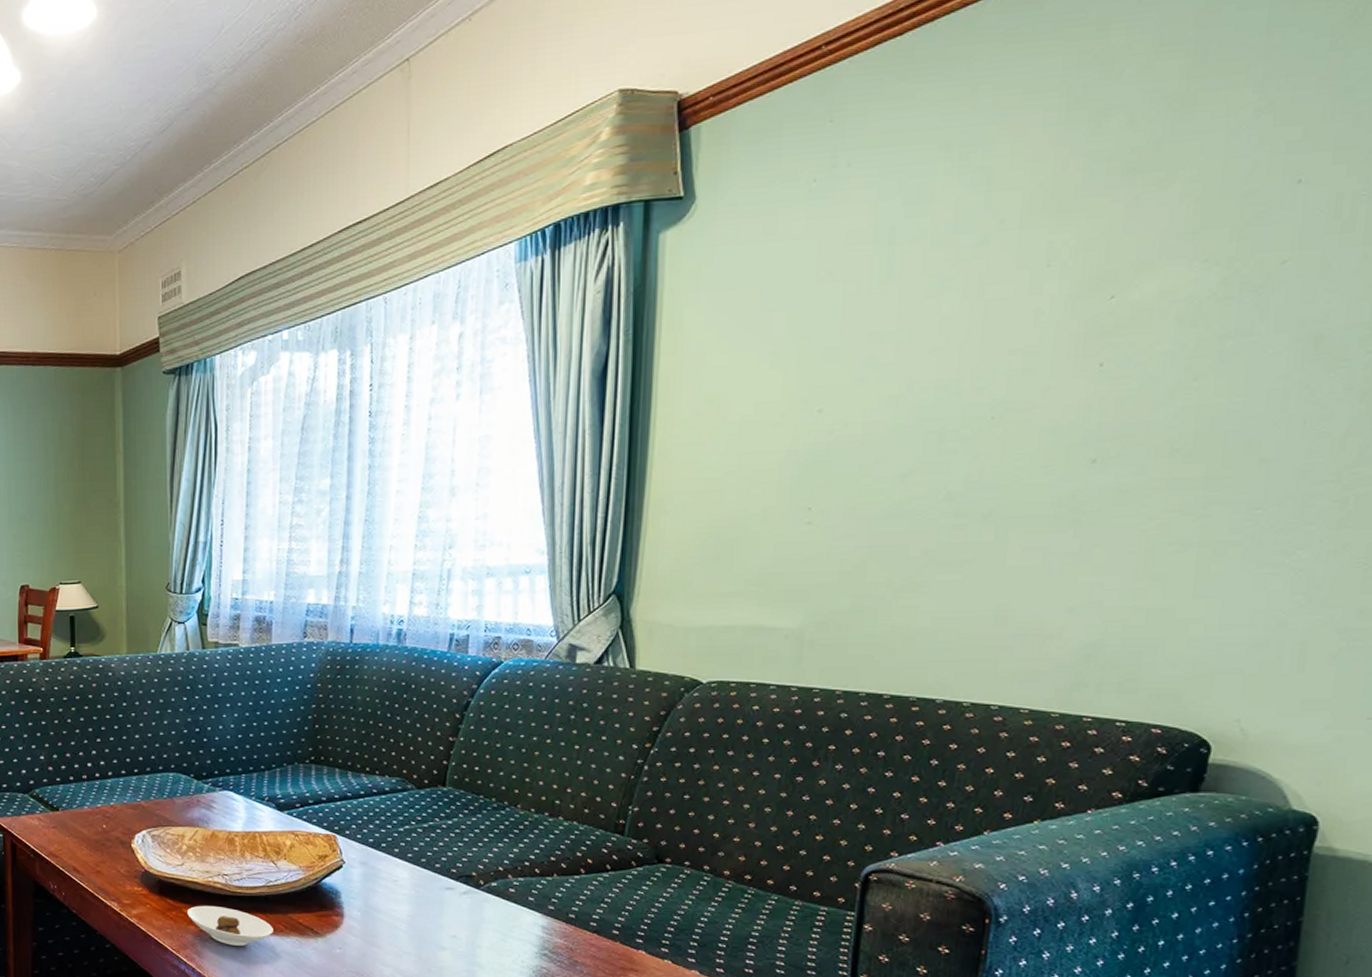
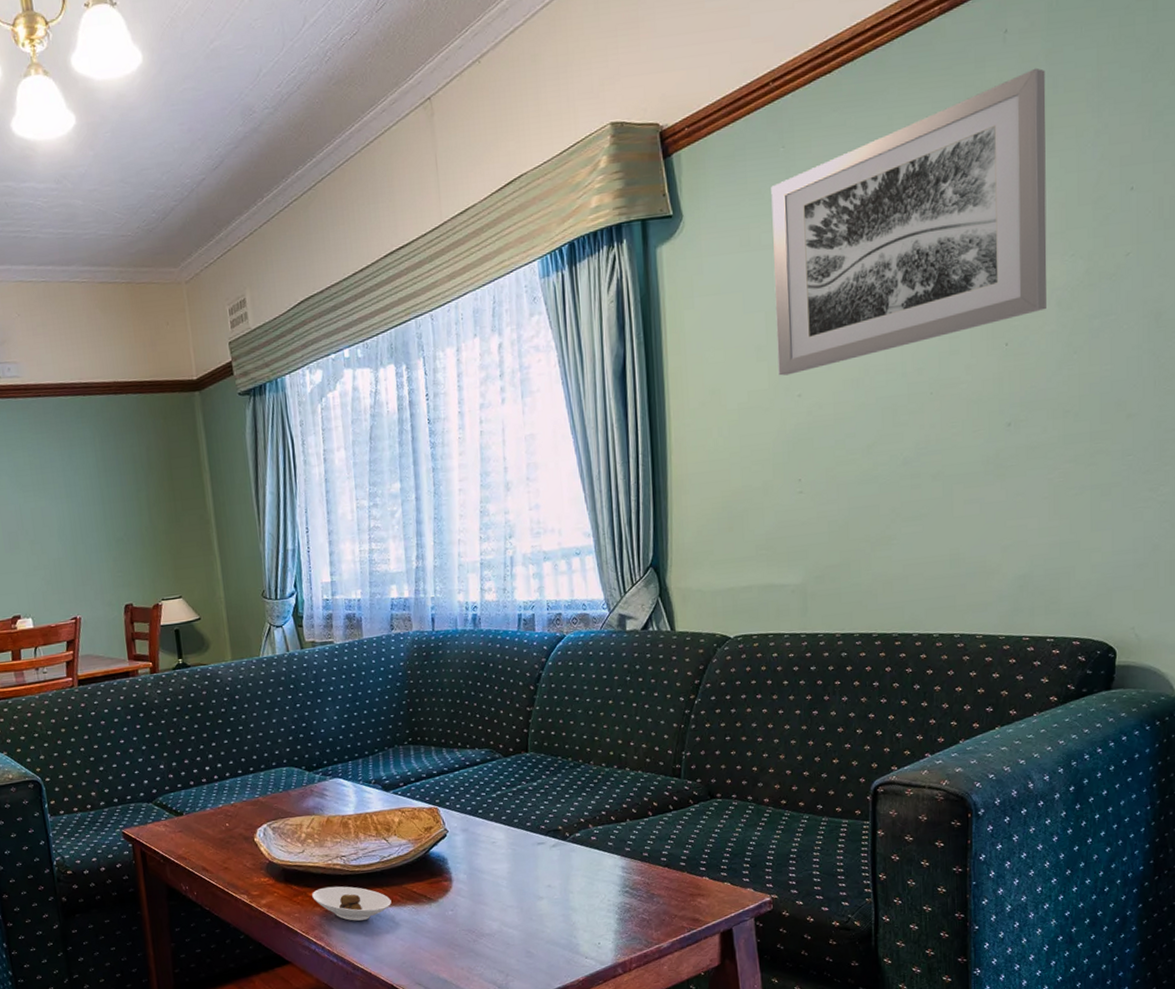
wall art: none [796,31,1193,387] -> present [771,67,1047,376]

